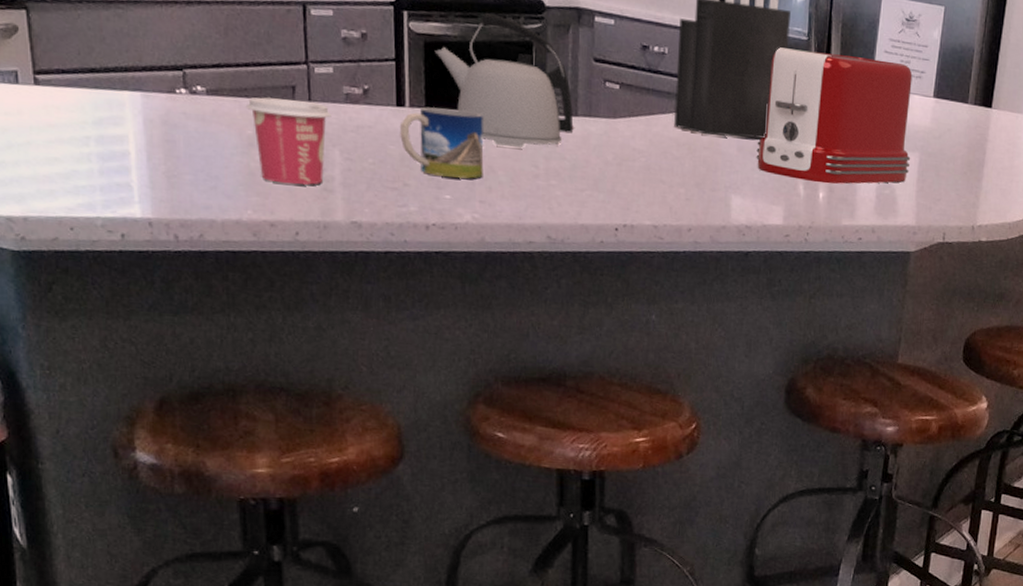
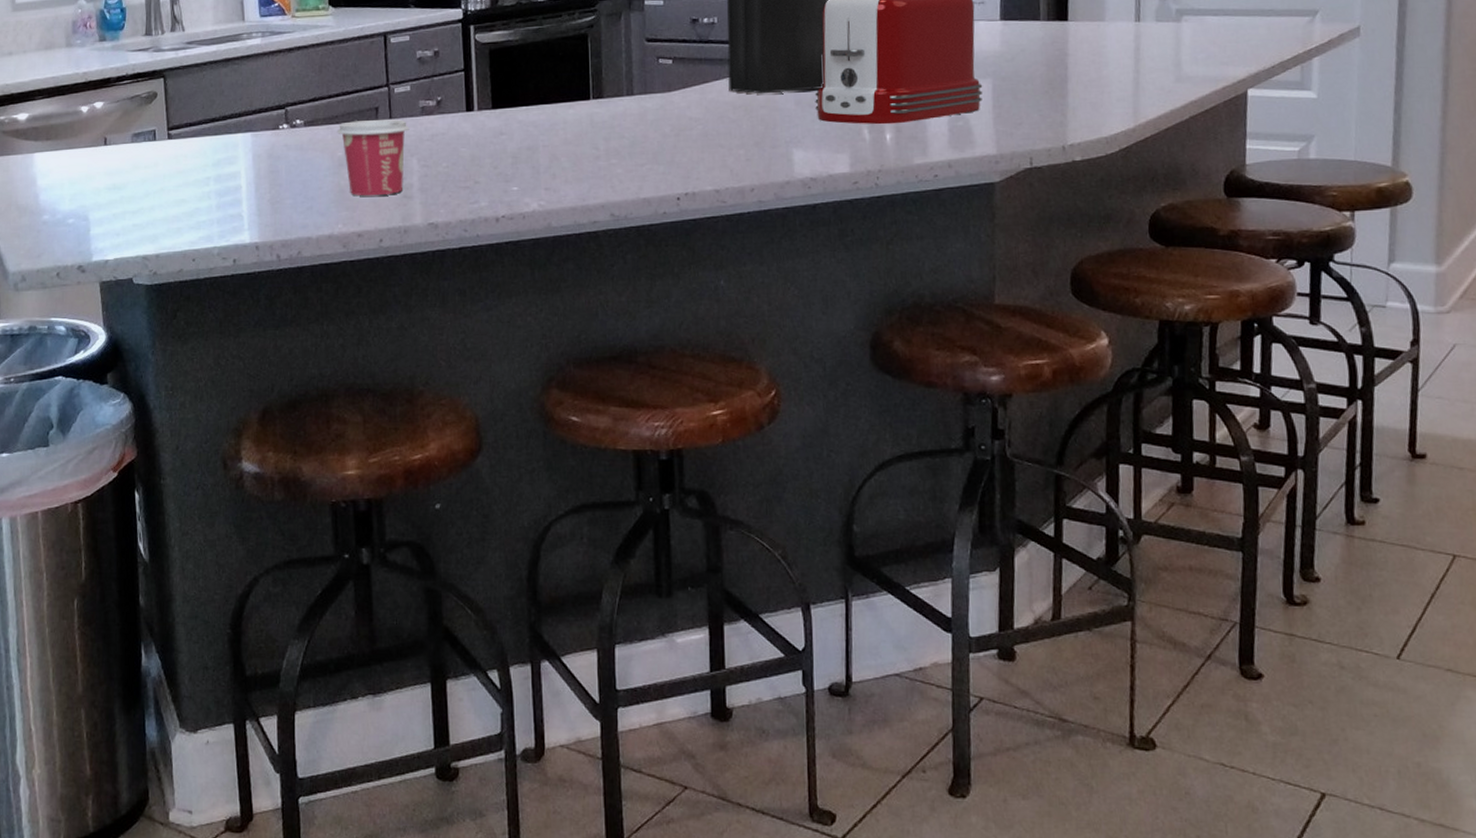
mug: present [400,107,484,179] -> none [470,106,547,170]
kettle: present [434,13,575,149] -> none [498,14,632,134]

